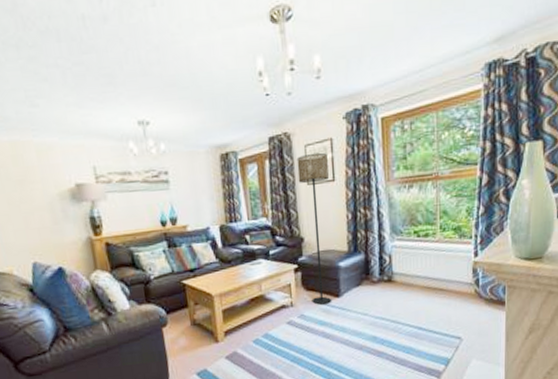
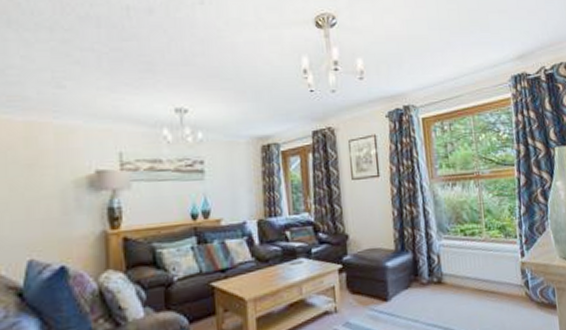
floor lamp: present [296,152,331,305] -> none [340,148,379,310]

